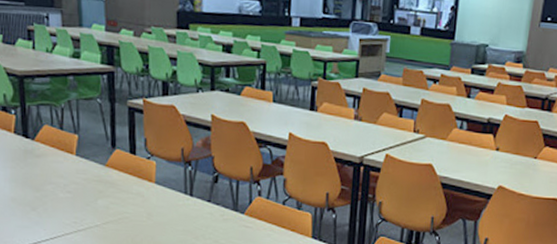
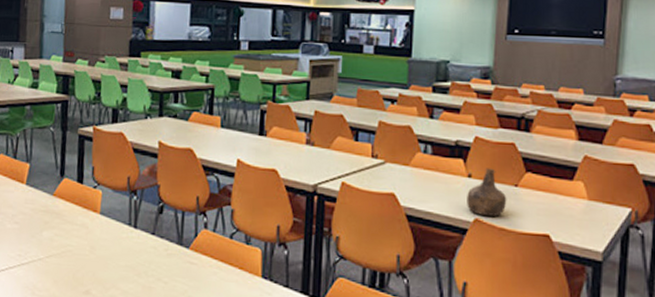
bottle: none [493,142,527,184] -> present [467,168,507,216]

